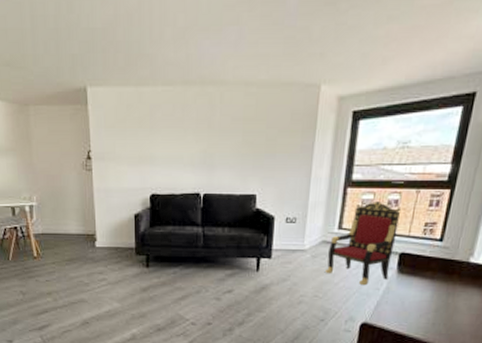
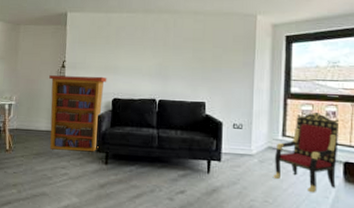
bookcase: none [73,168,143,255] -> present [49,75,107,152]

